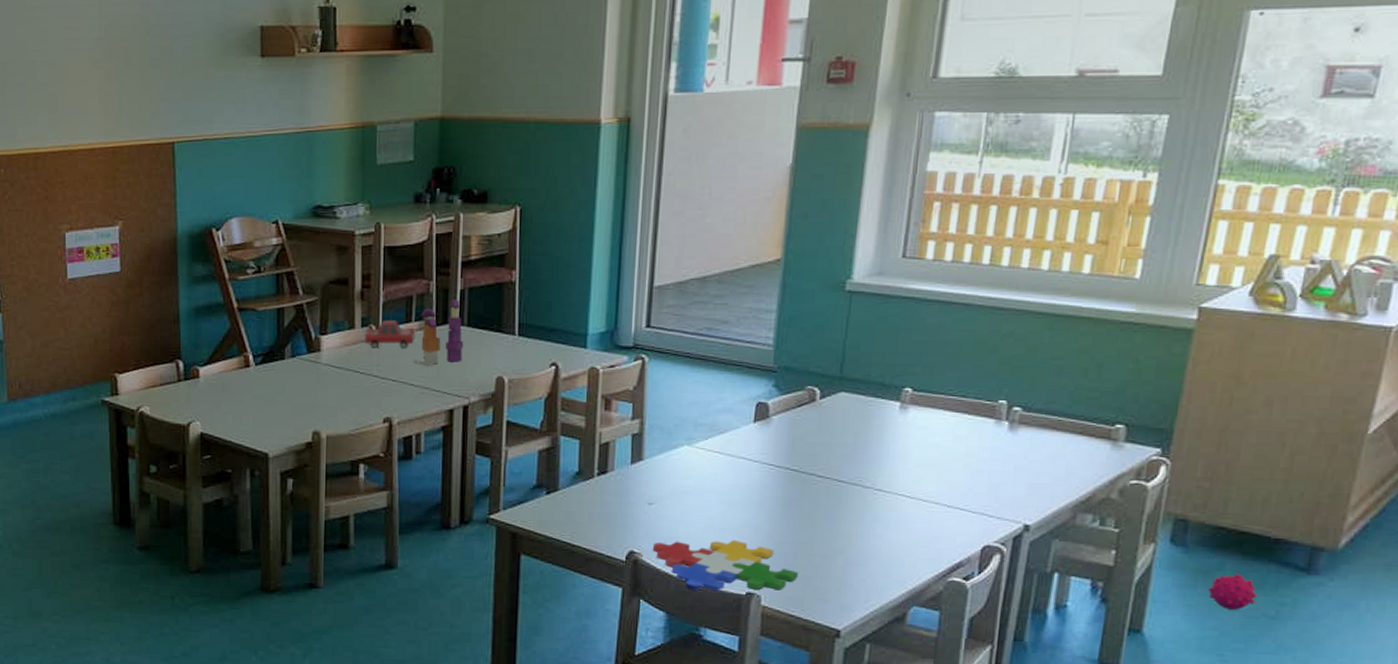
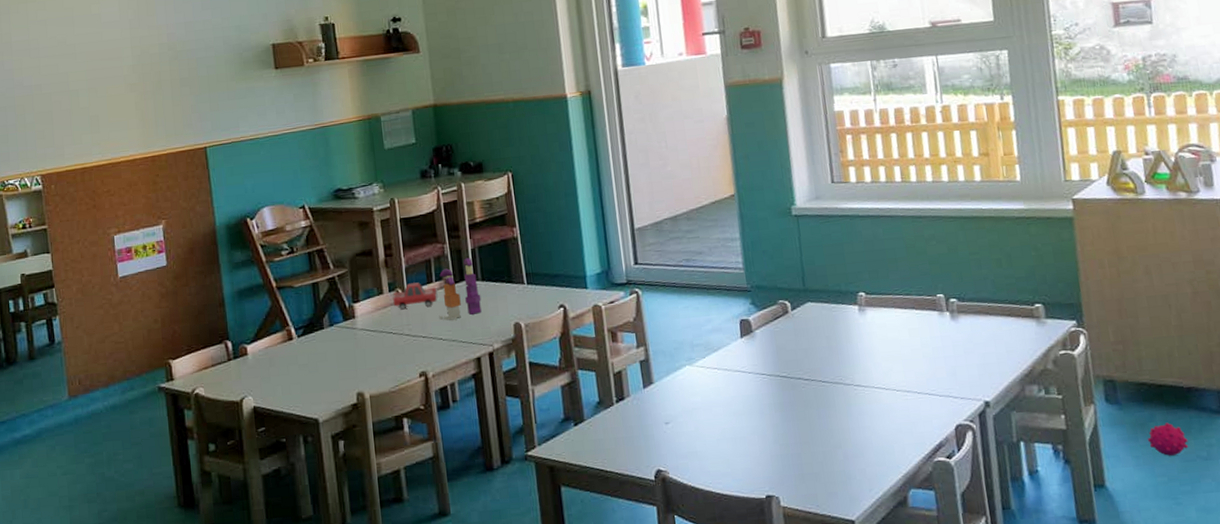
puzzle: present [653,539,799,592] -> none [676,447,808,501]

